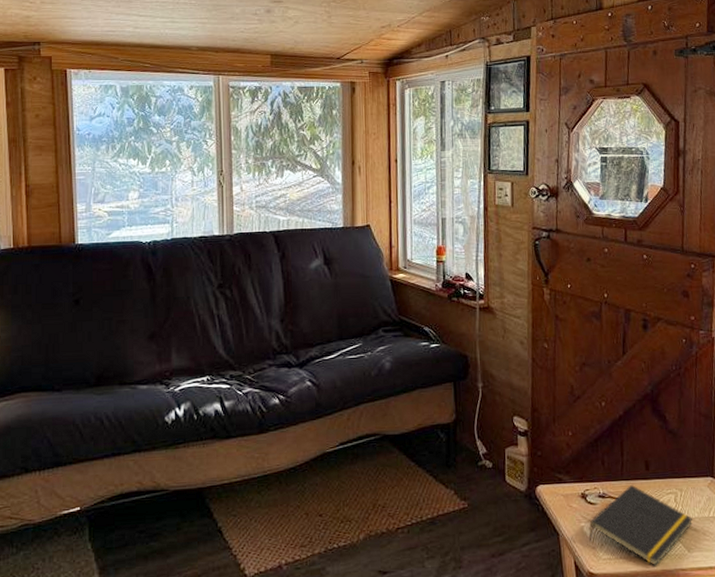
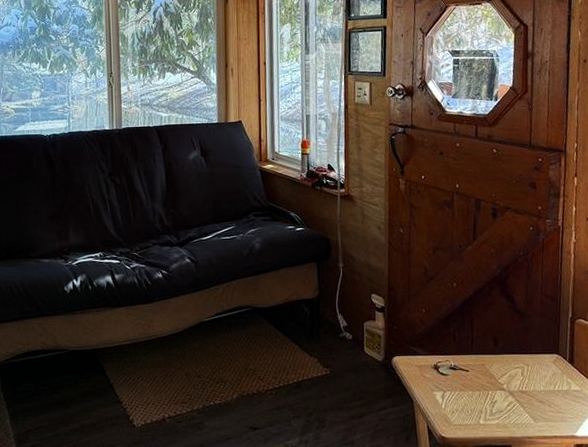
notepad: present [589,485,693,566] -> none [441,359,539,433]

